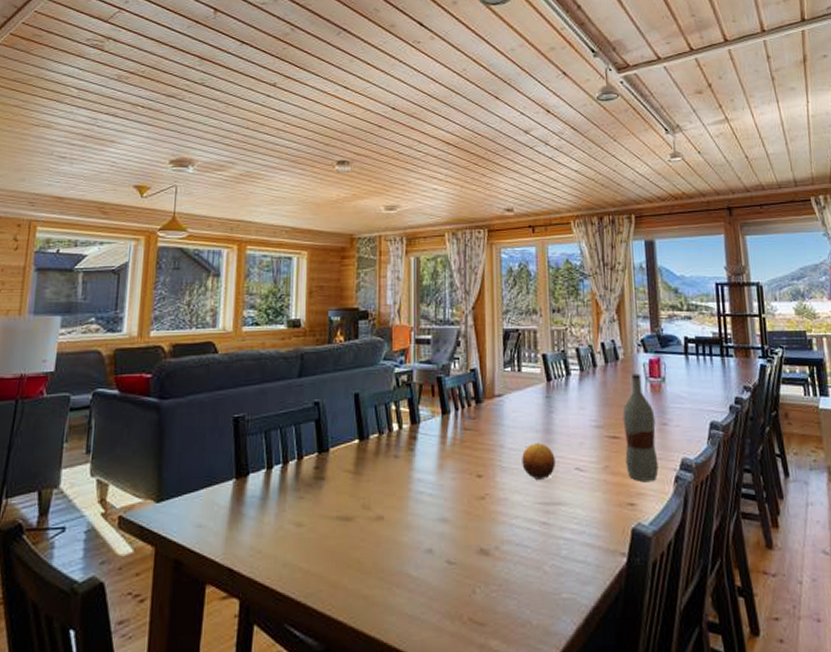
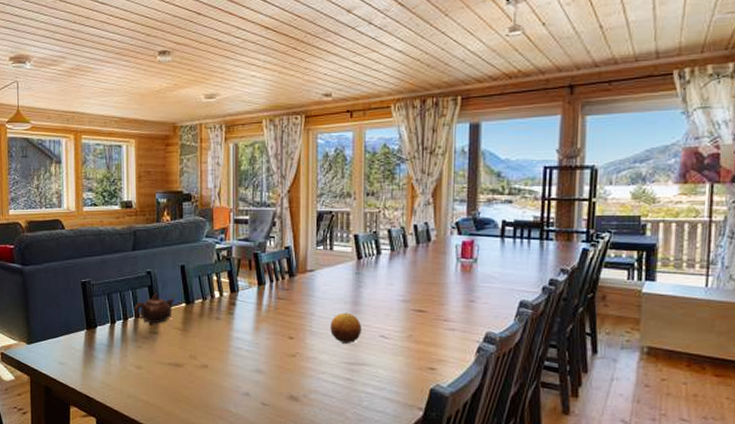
teapot: none [297,428,346,466] -> present [134,293,175,323]
bottle: present [622,373,659,481] -> none [429,254,463,350]

